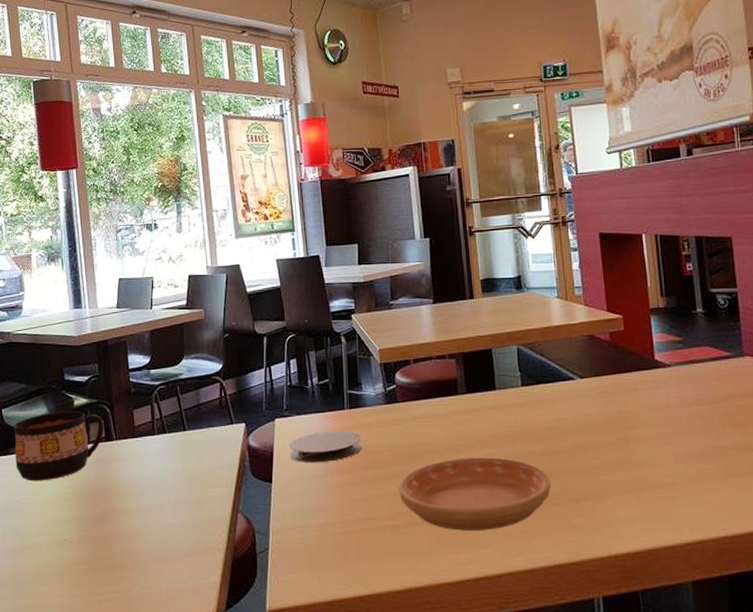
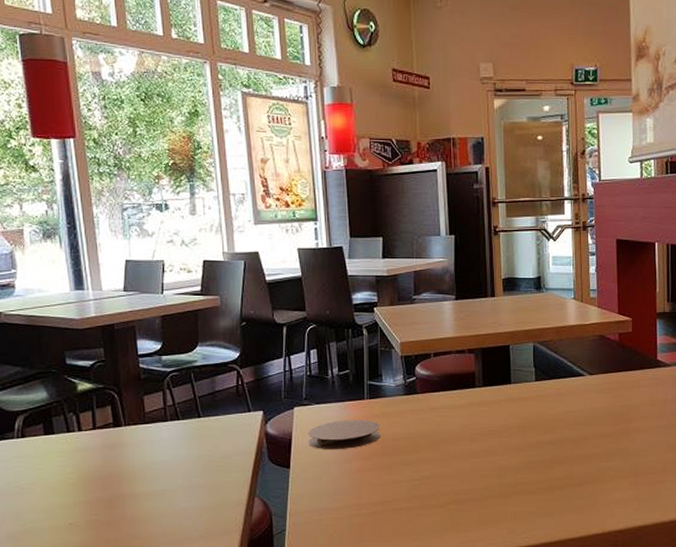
cup: present [13,411,104,482] -> none [8,396,112,467]
saucer: present [399,457,551,531] -> none [415,446,556,512]

